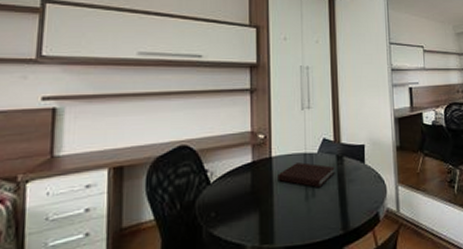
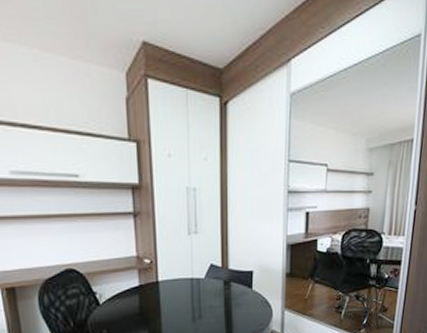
notebook: present [278,162,335,188] -> none [165,287,222,311]

